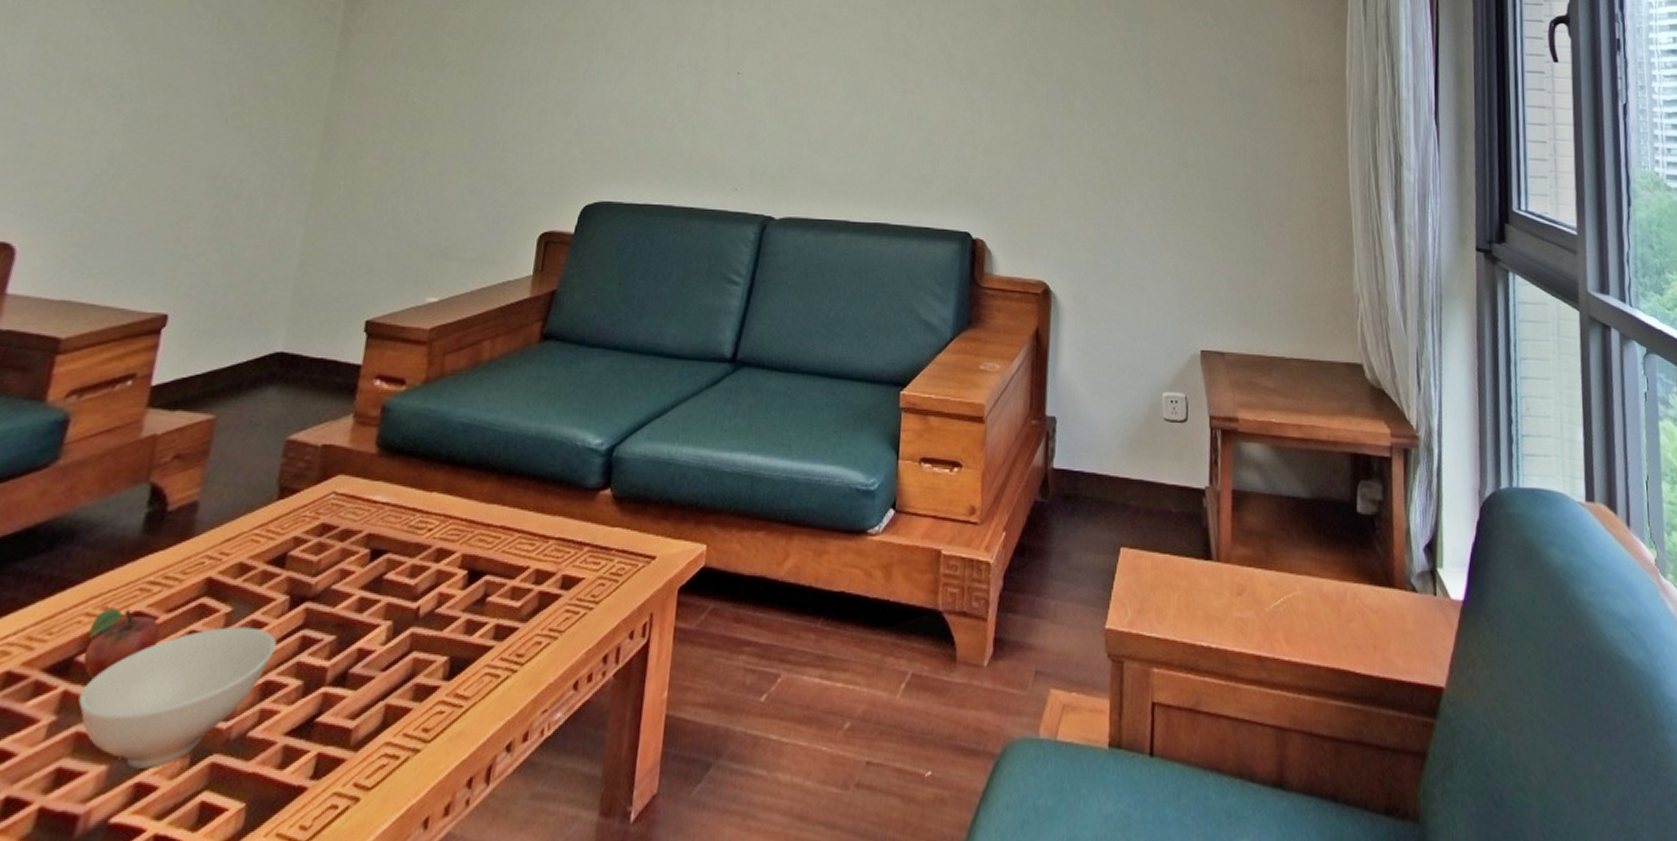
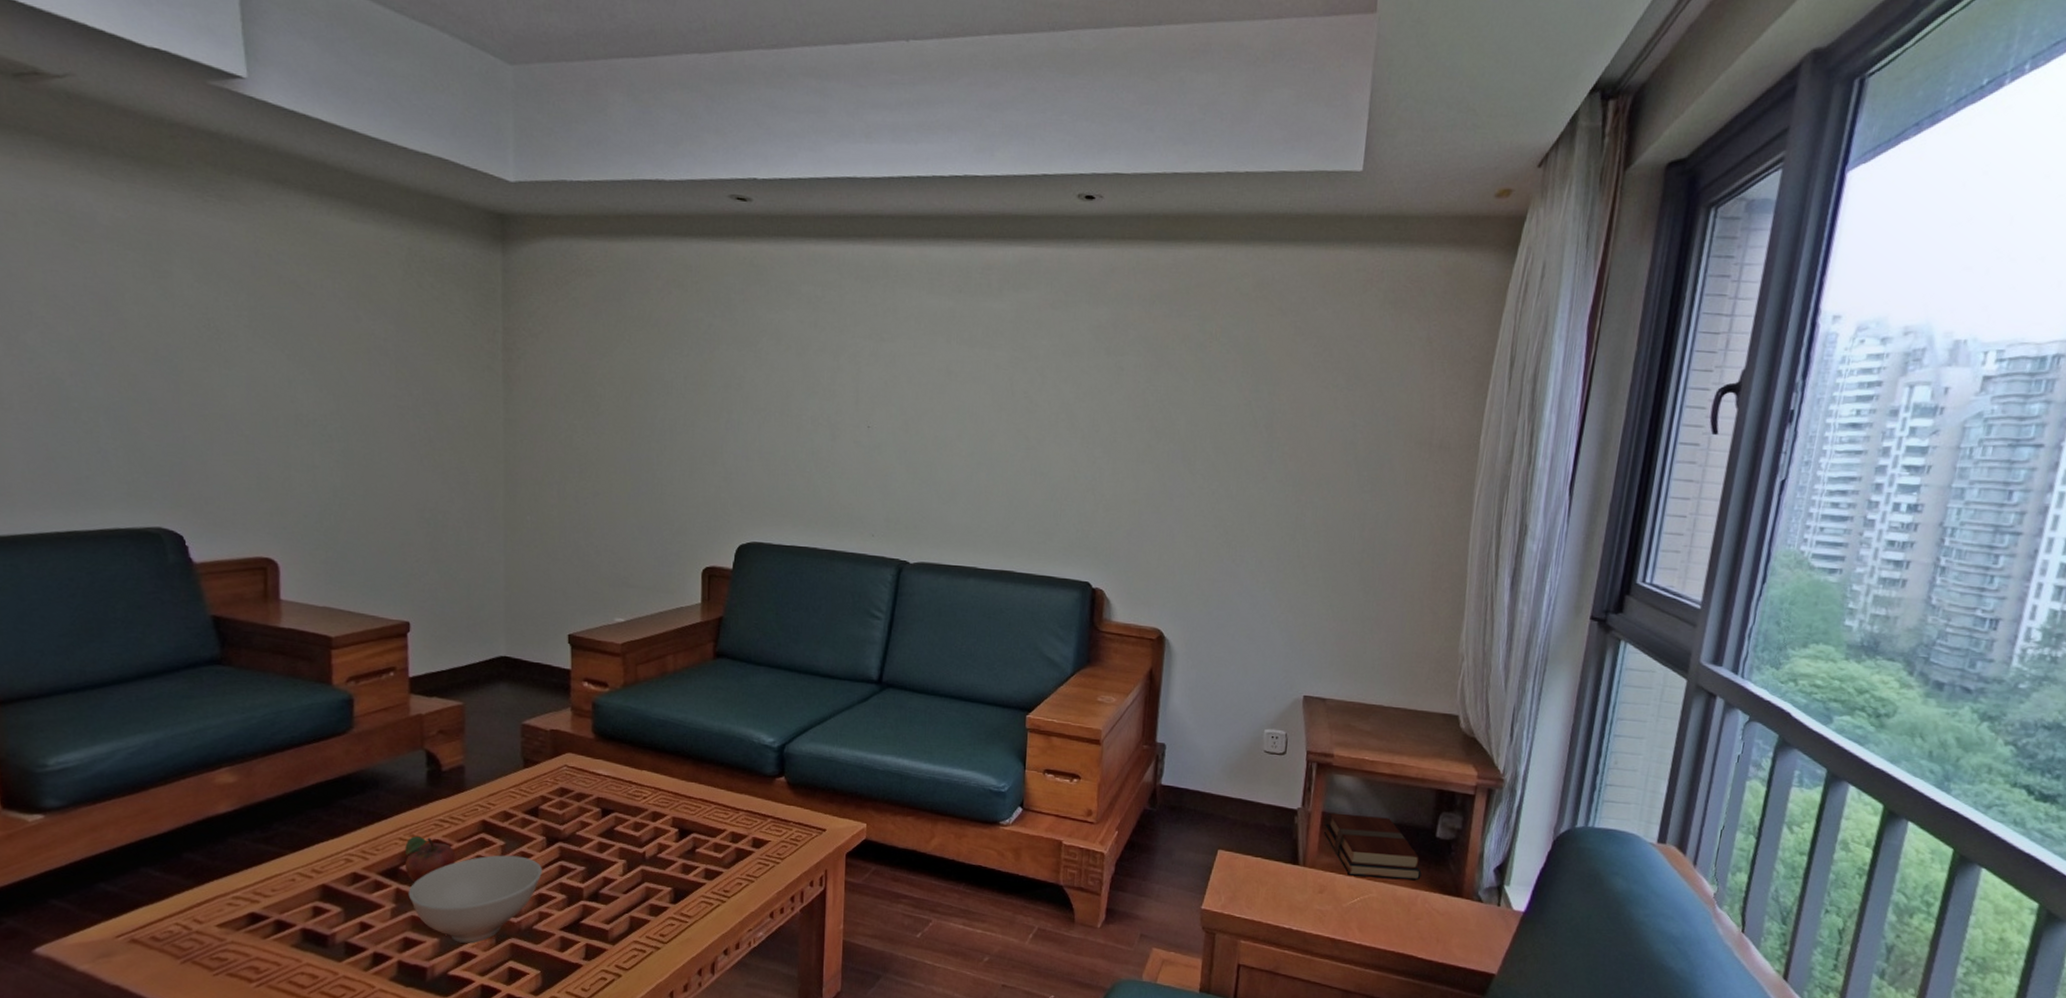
books: none [1237,490,1347,569] -> present [1324,812,1422,880]

